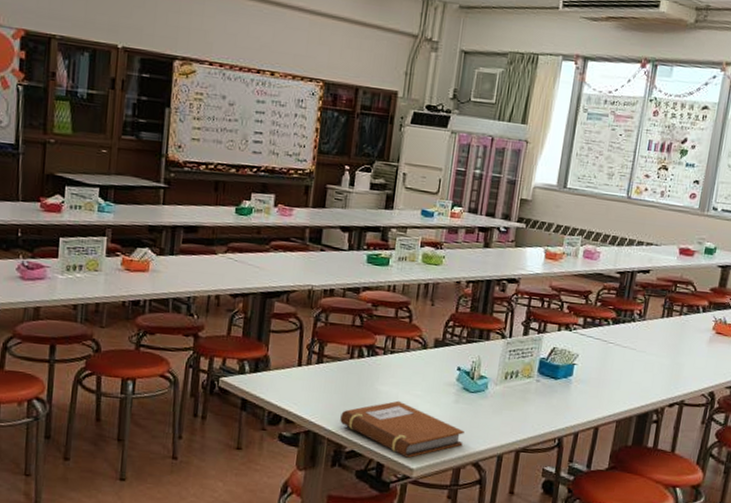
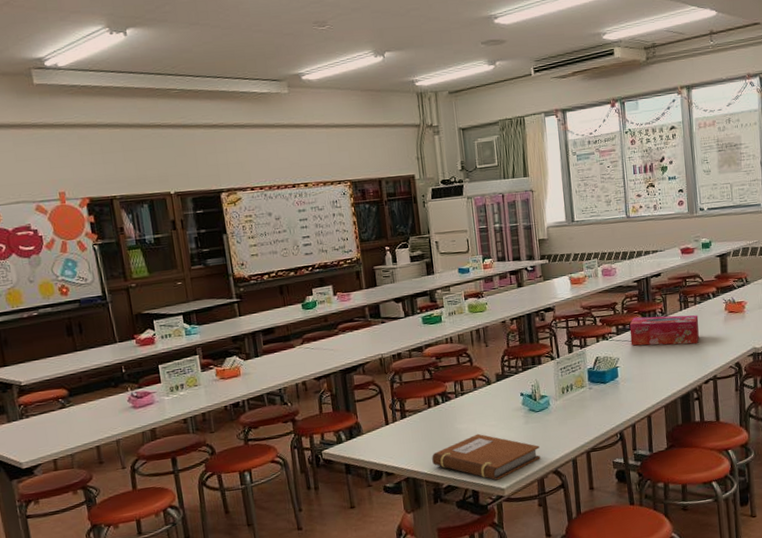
tissue box: none [596,313,681,360] -> present [629,315,699,346]

